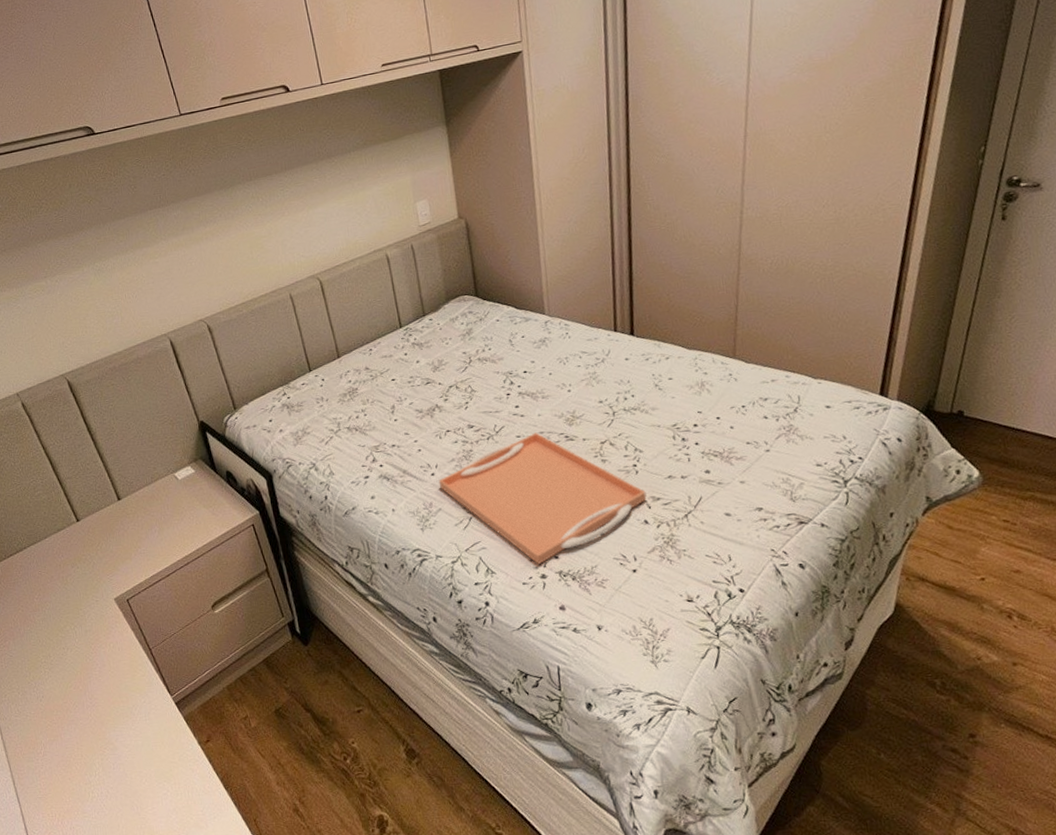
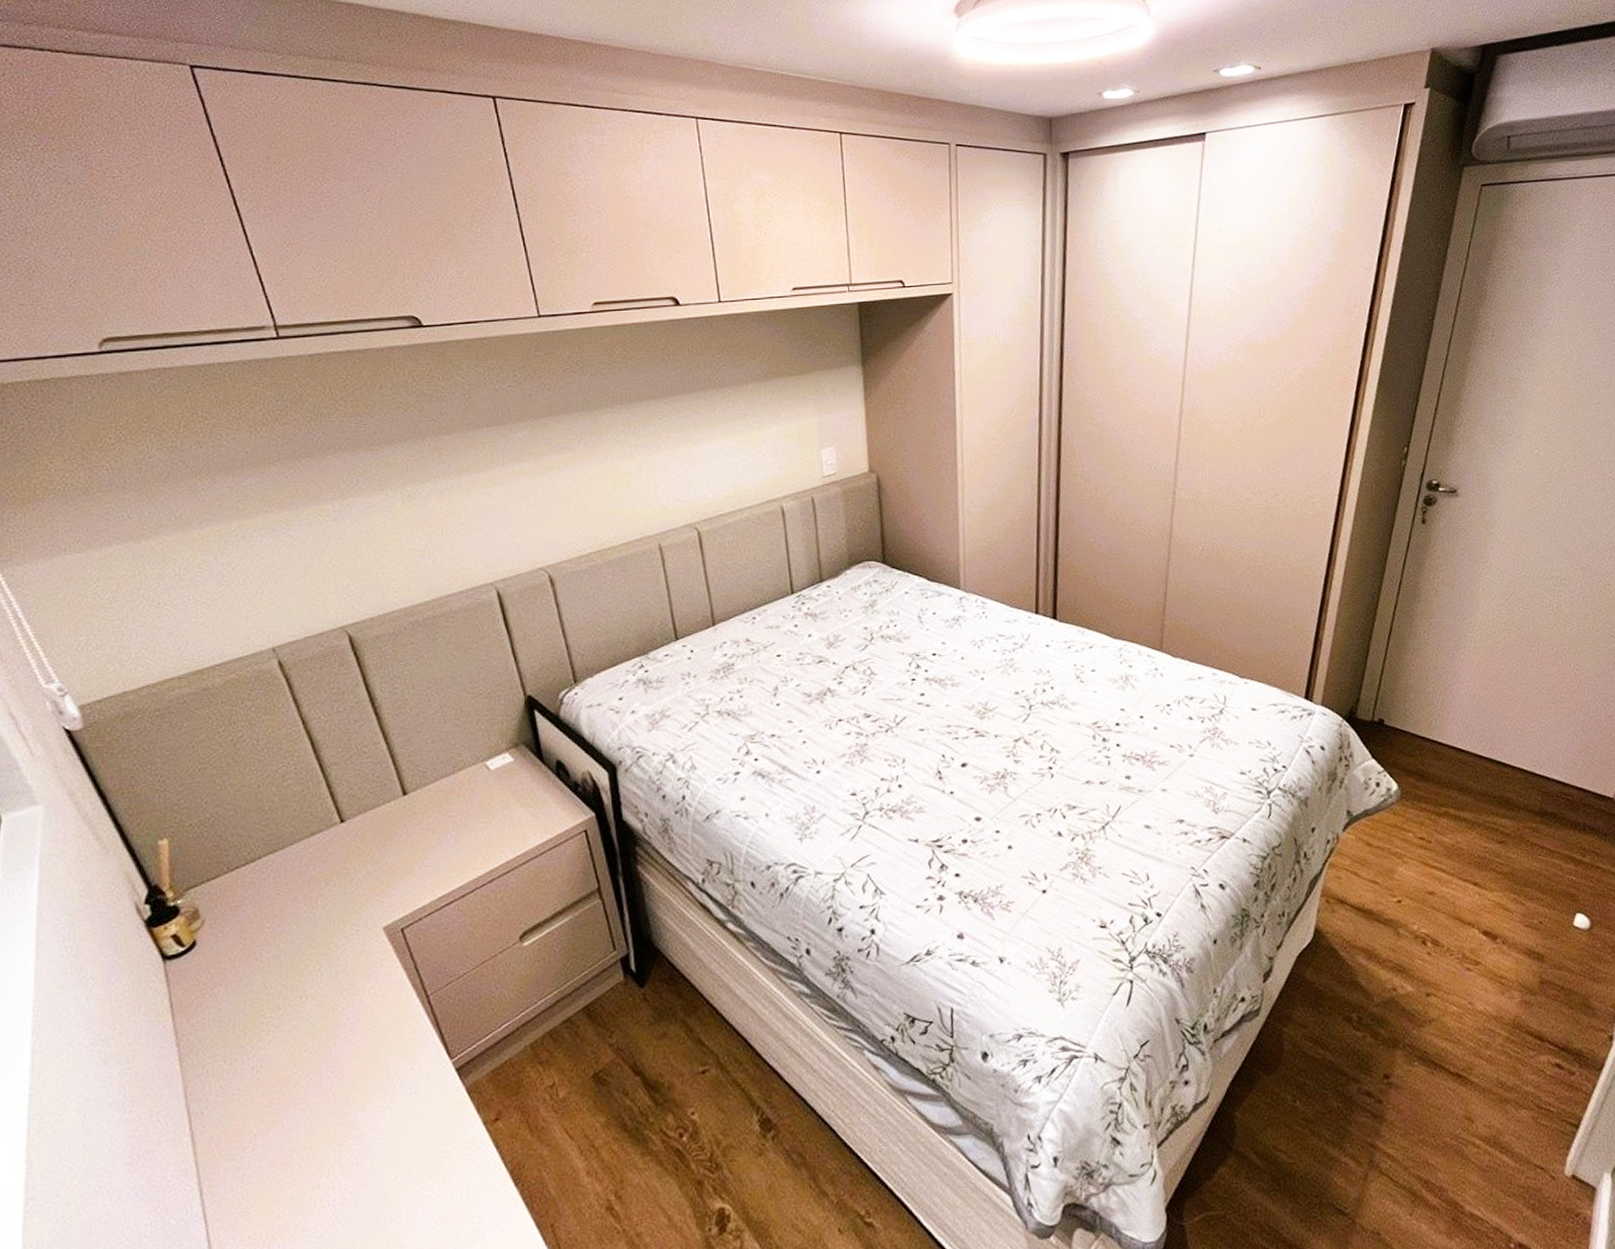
serving tray: present [438,432,647,565] -> none [824,726,1062,884]

